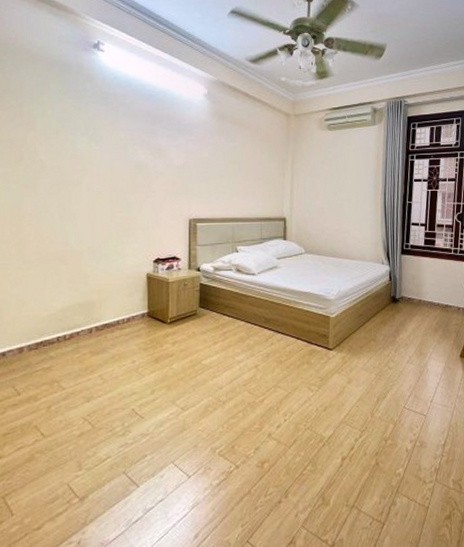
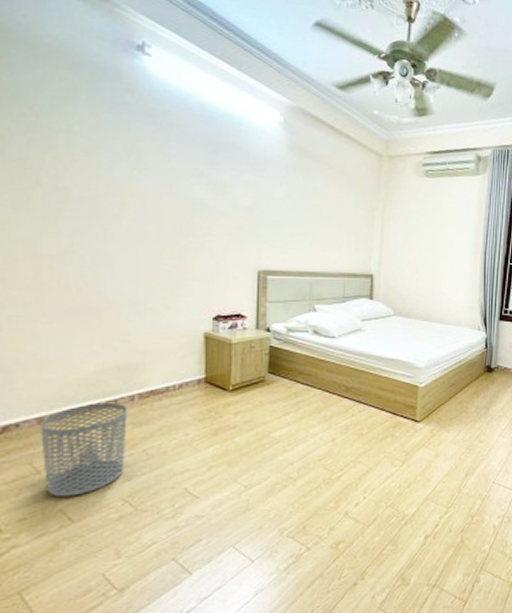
waste bin: none [21,334,87,416] -> present [41,402,128,497]

